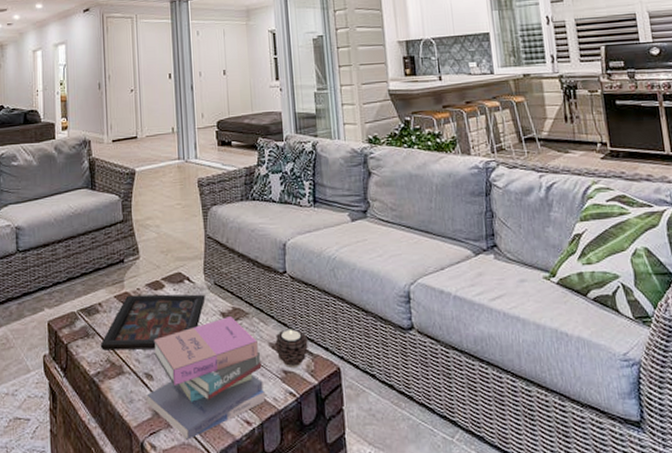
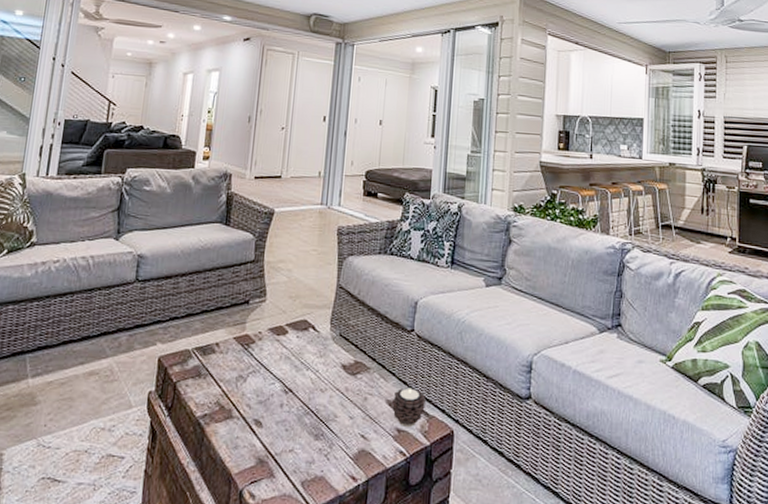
decorative tray: present [100,294,205,351] -> none [211,338,329,396]
books: present [147,317,265,440] -> none [252,370,376,491]

